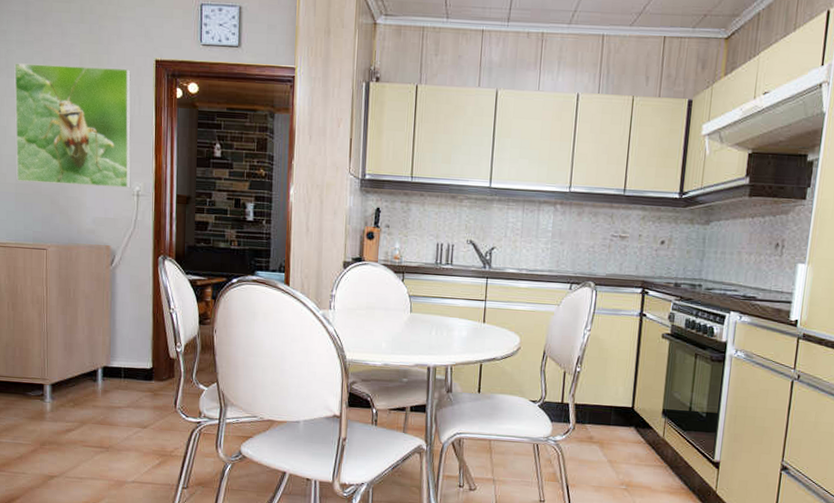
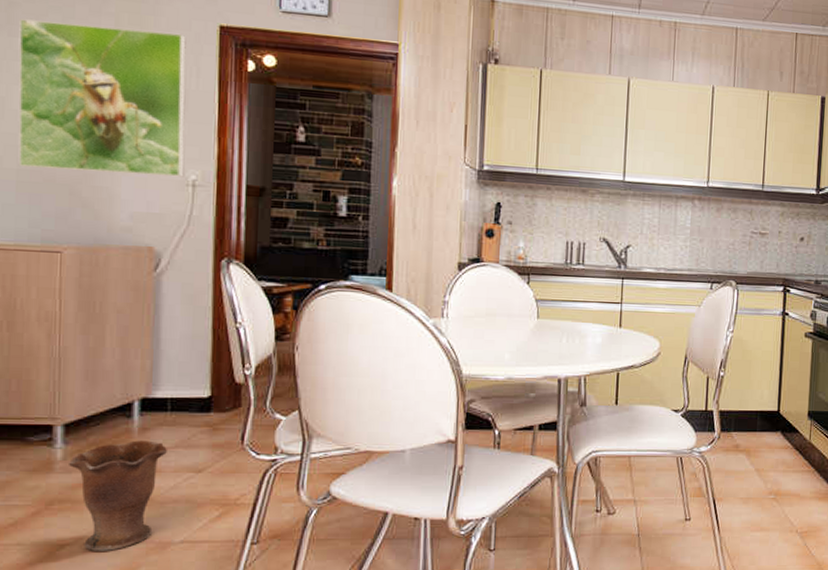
vase: none [55,399,122,484] -> present [69,440,167,552]

